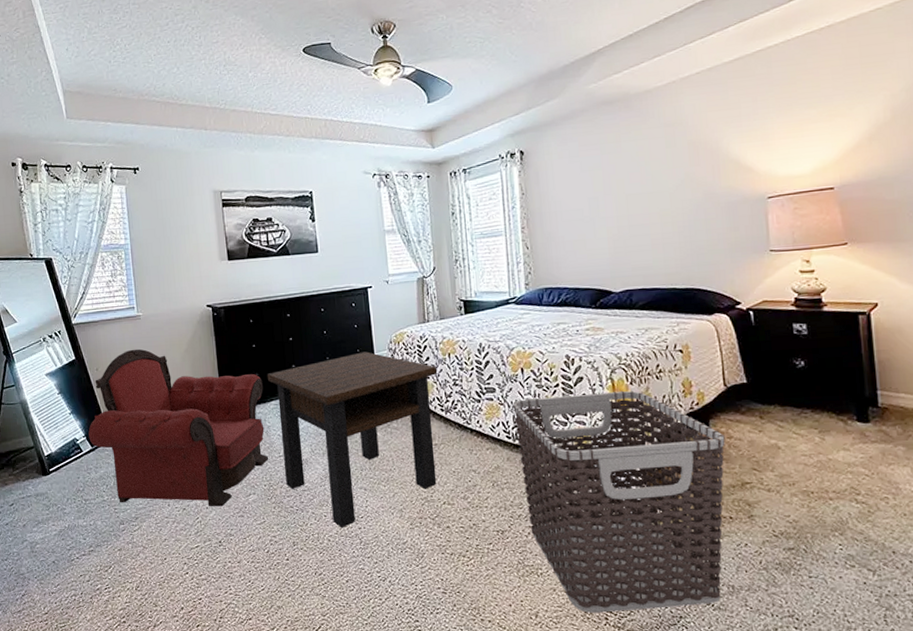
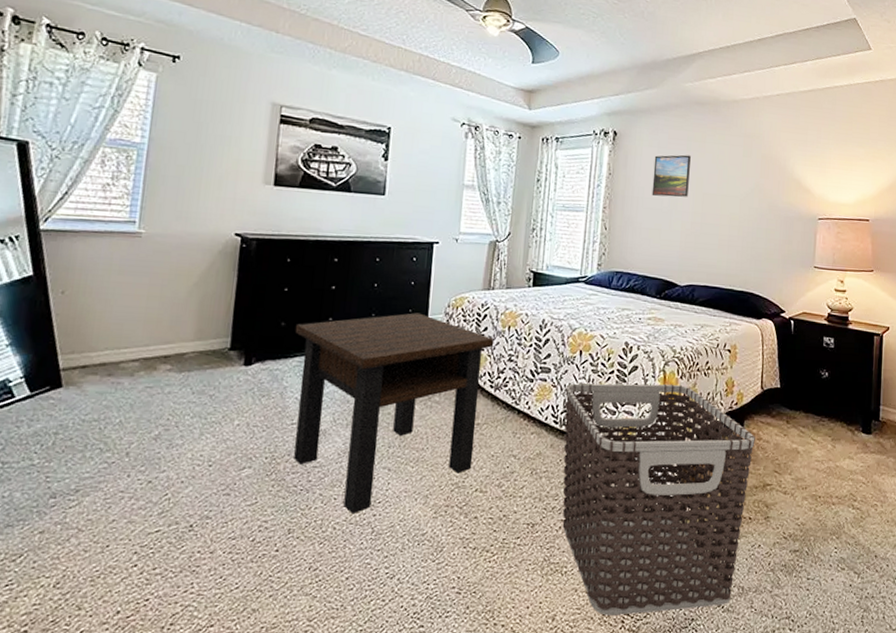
armchair: present [88,348,269,507] -> none [28,273,289,482]
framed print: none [567,158,610,207] -> present [652,154,691,197]

